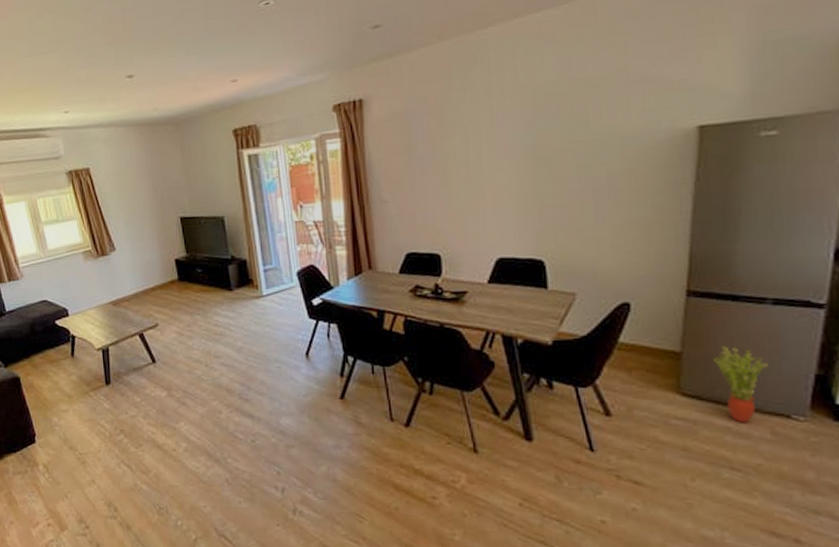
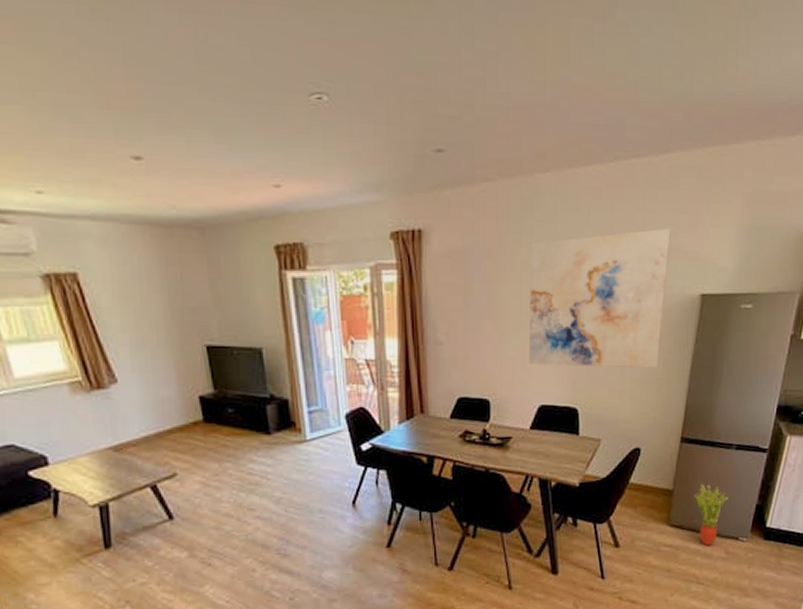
wall art: none [477,59,649,217] -> present [528,228,671,368]

